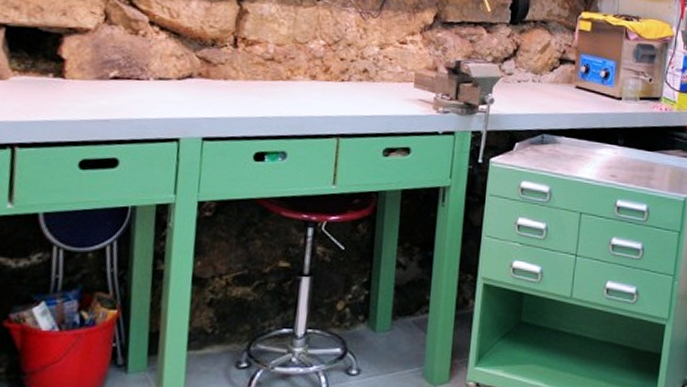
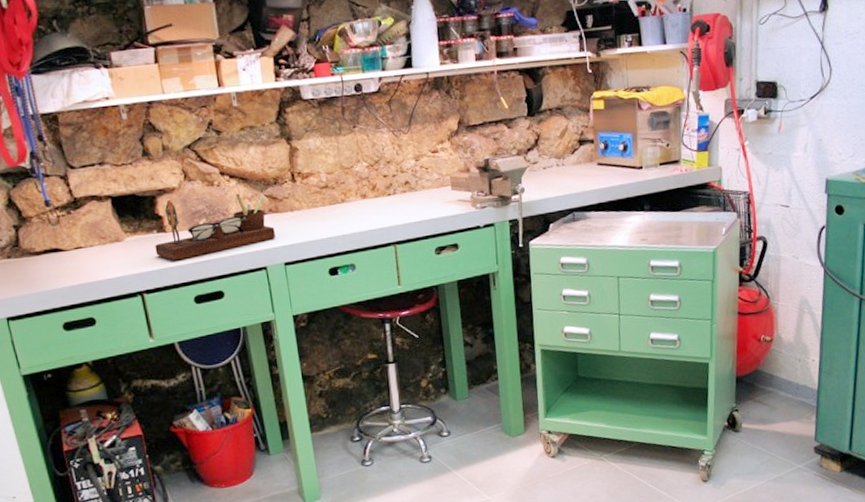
desk organizer: none [45,41,200,114] -> present [155,193,275,261]

